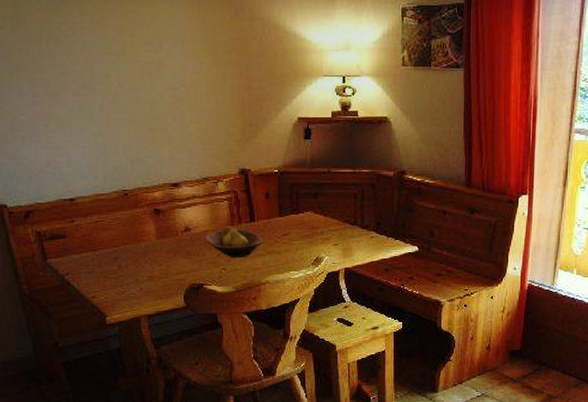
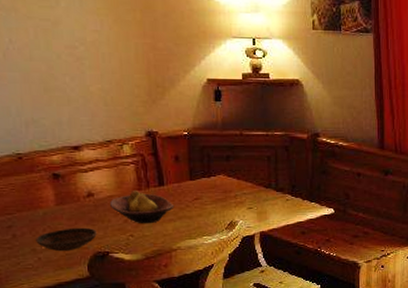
bowl: none [138,260,192,283] -> present [36,227,97,252]

